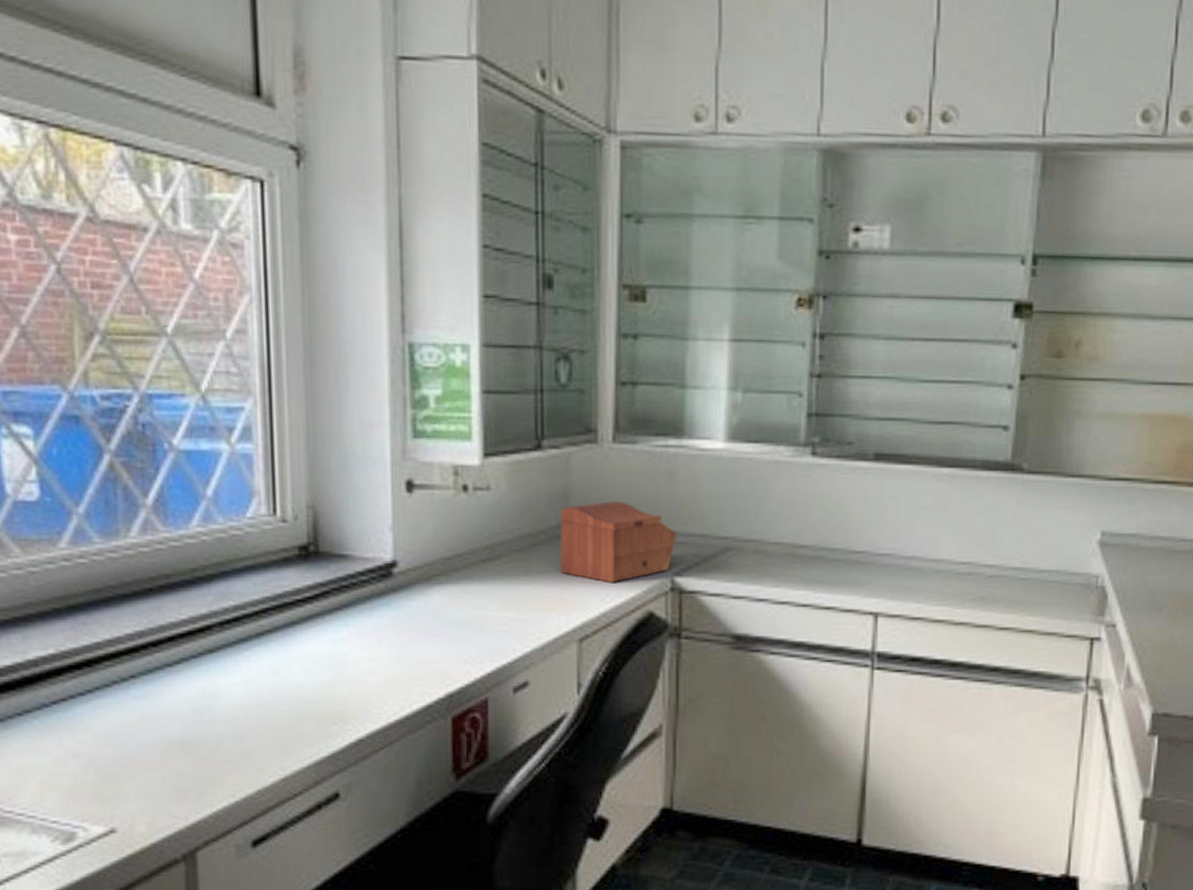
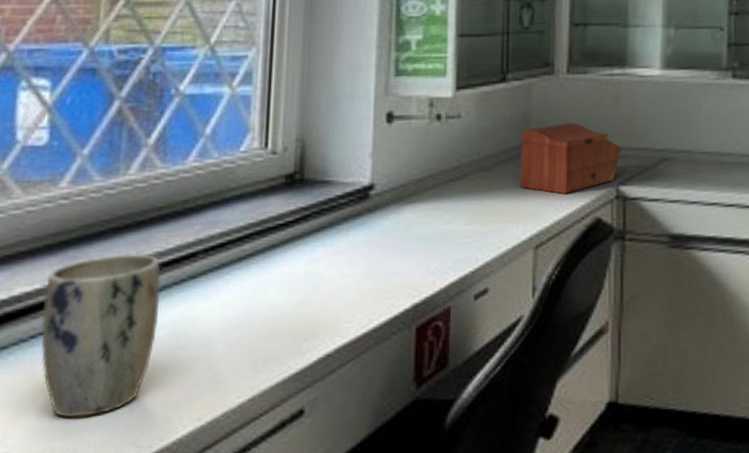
plant pot: none [60,622,180,785] -> present [41,253,161,418]

